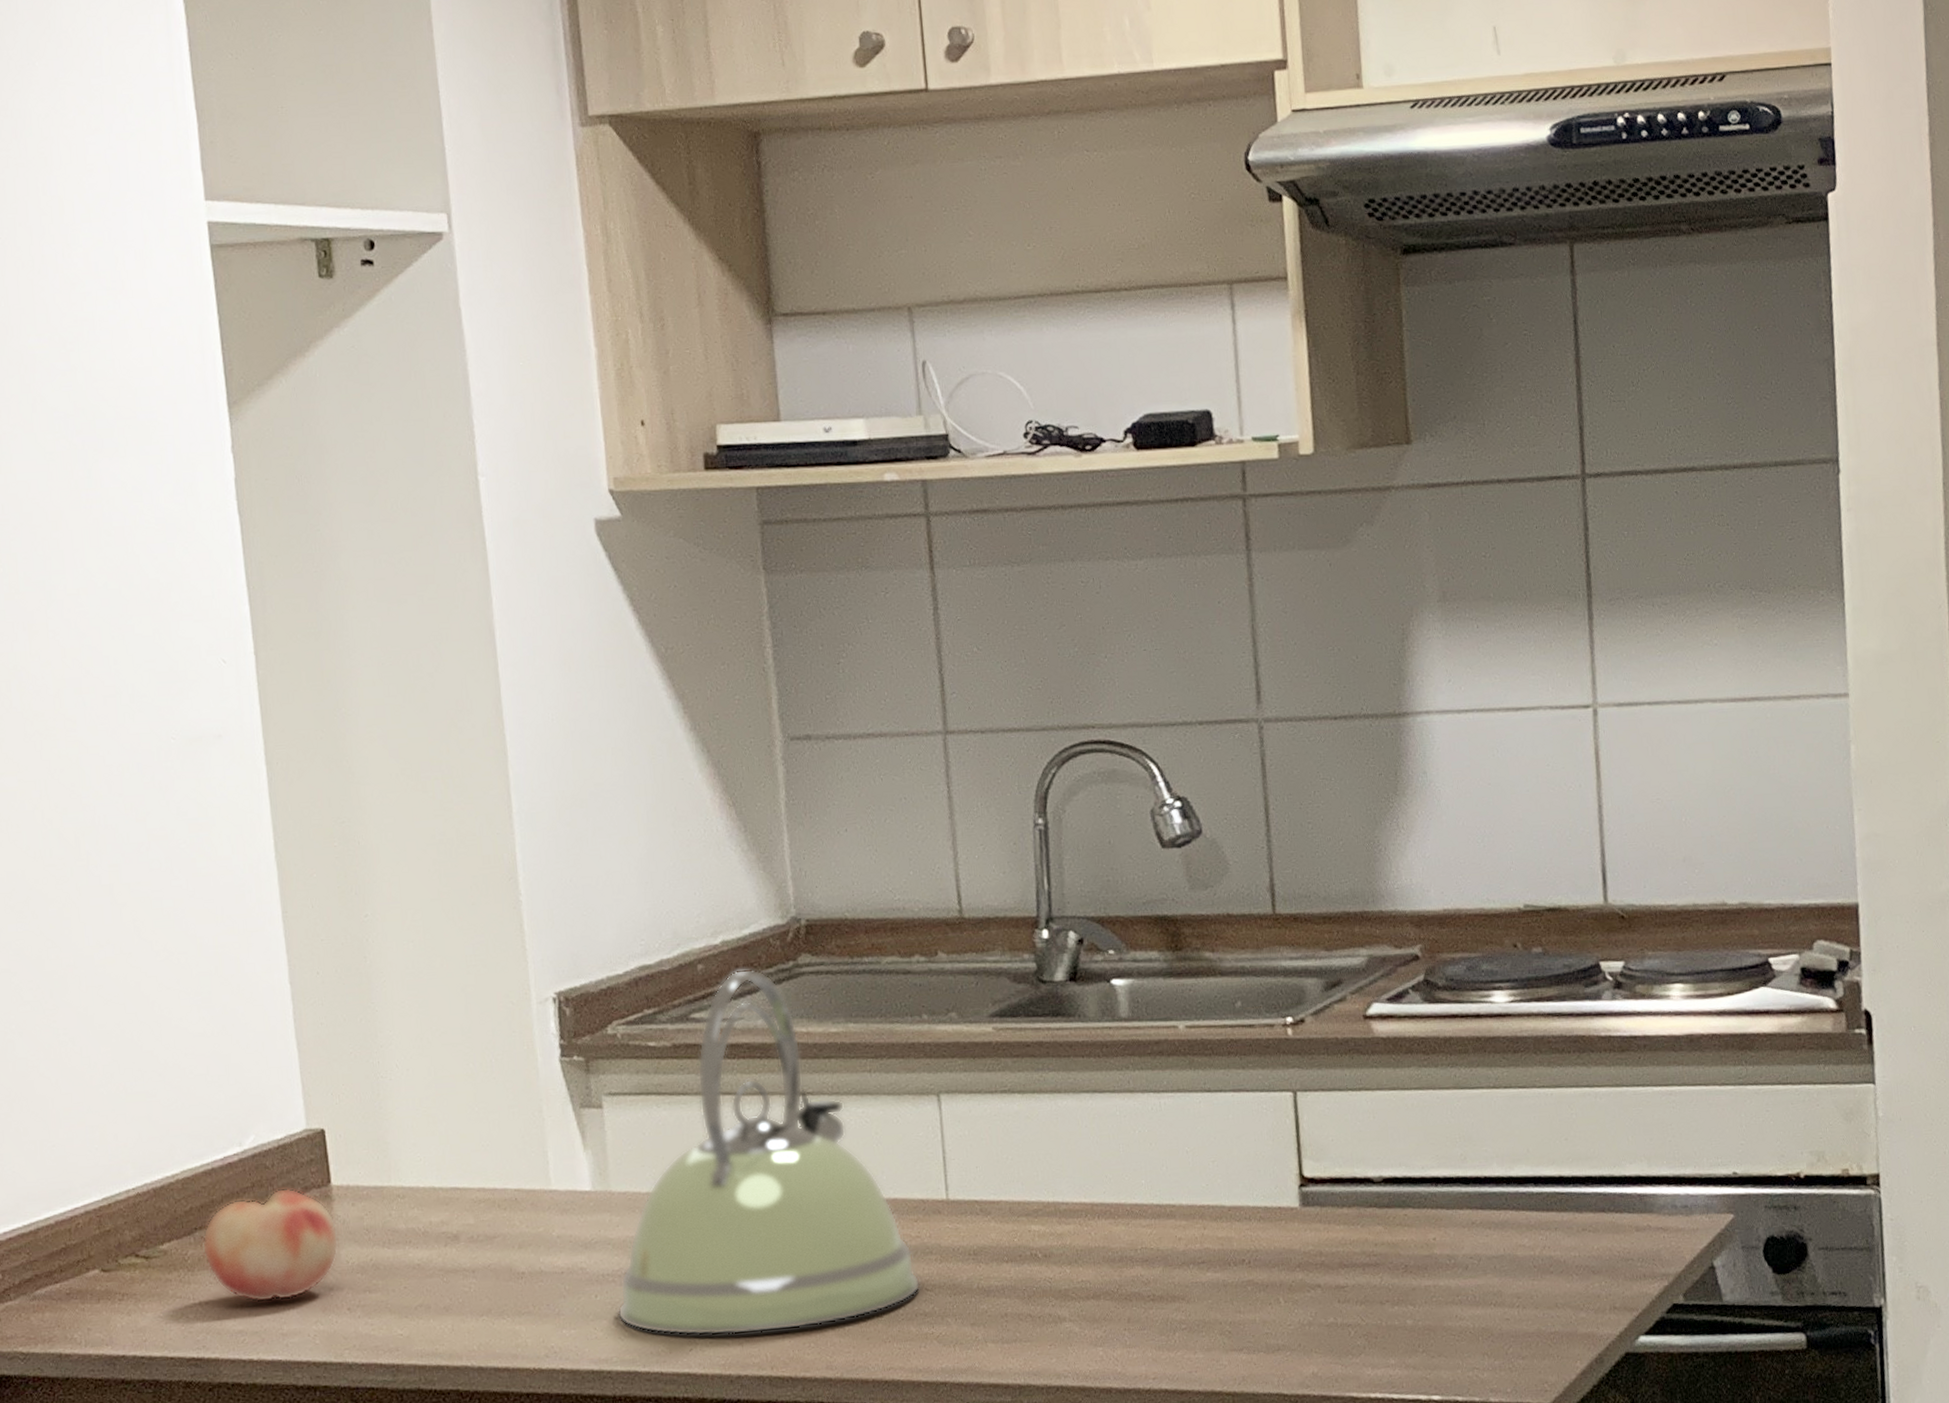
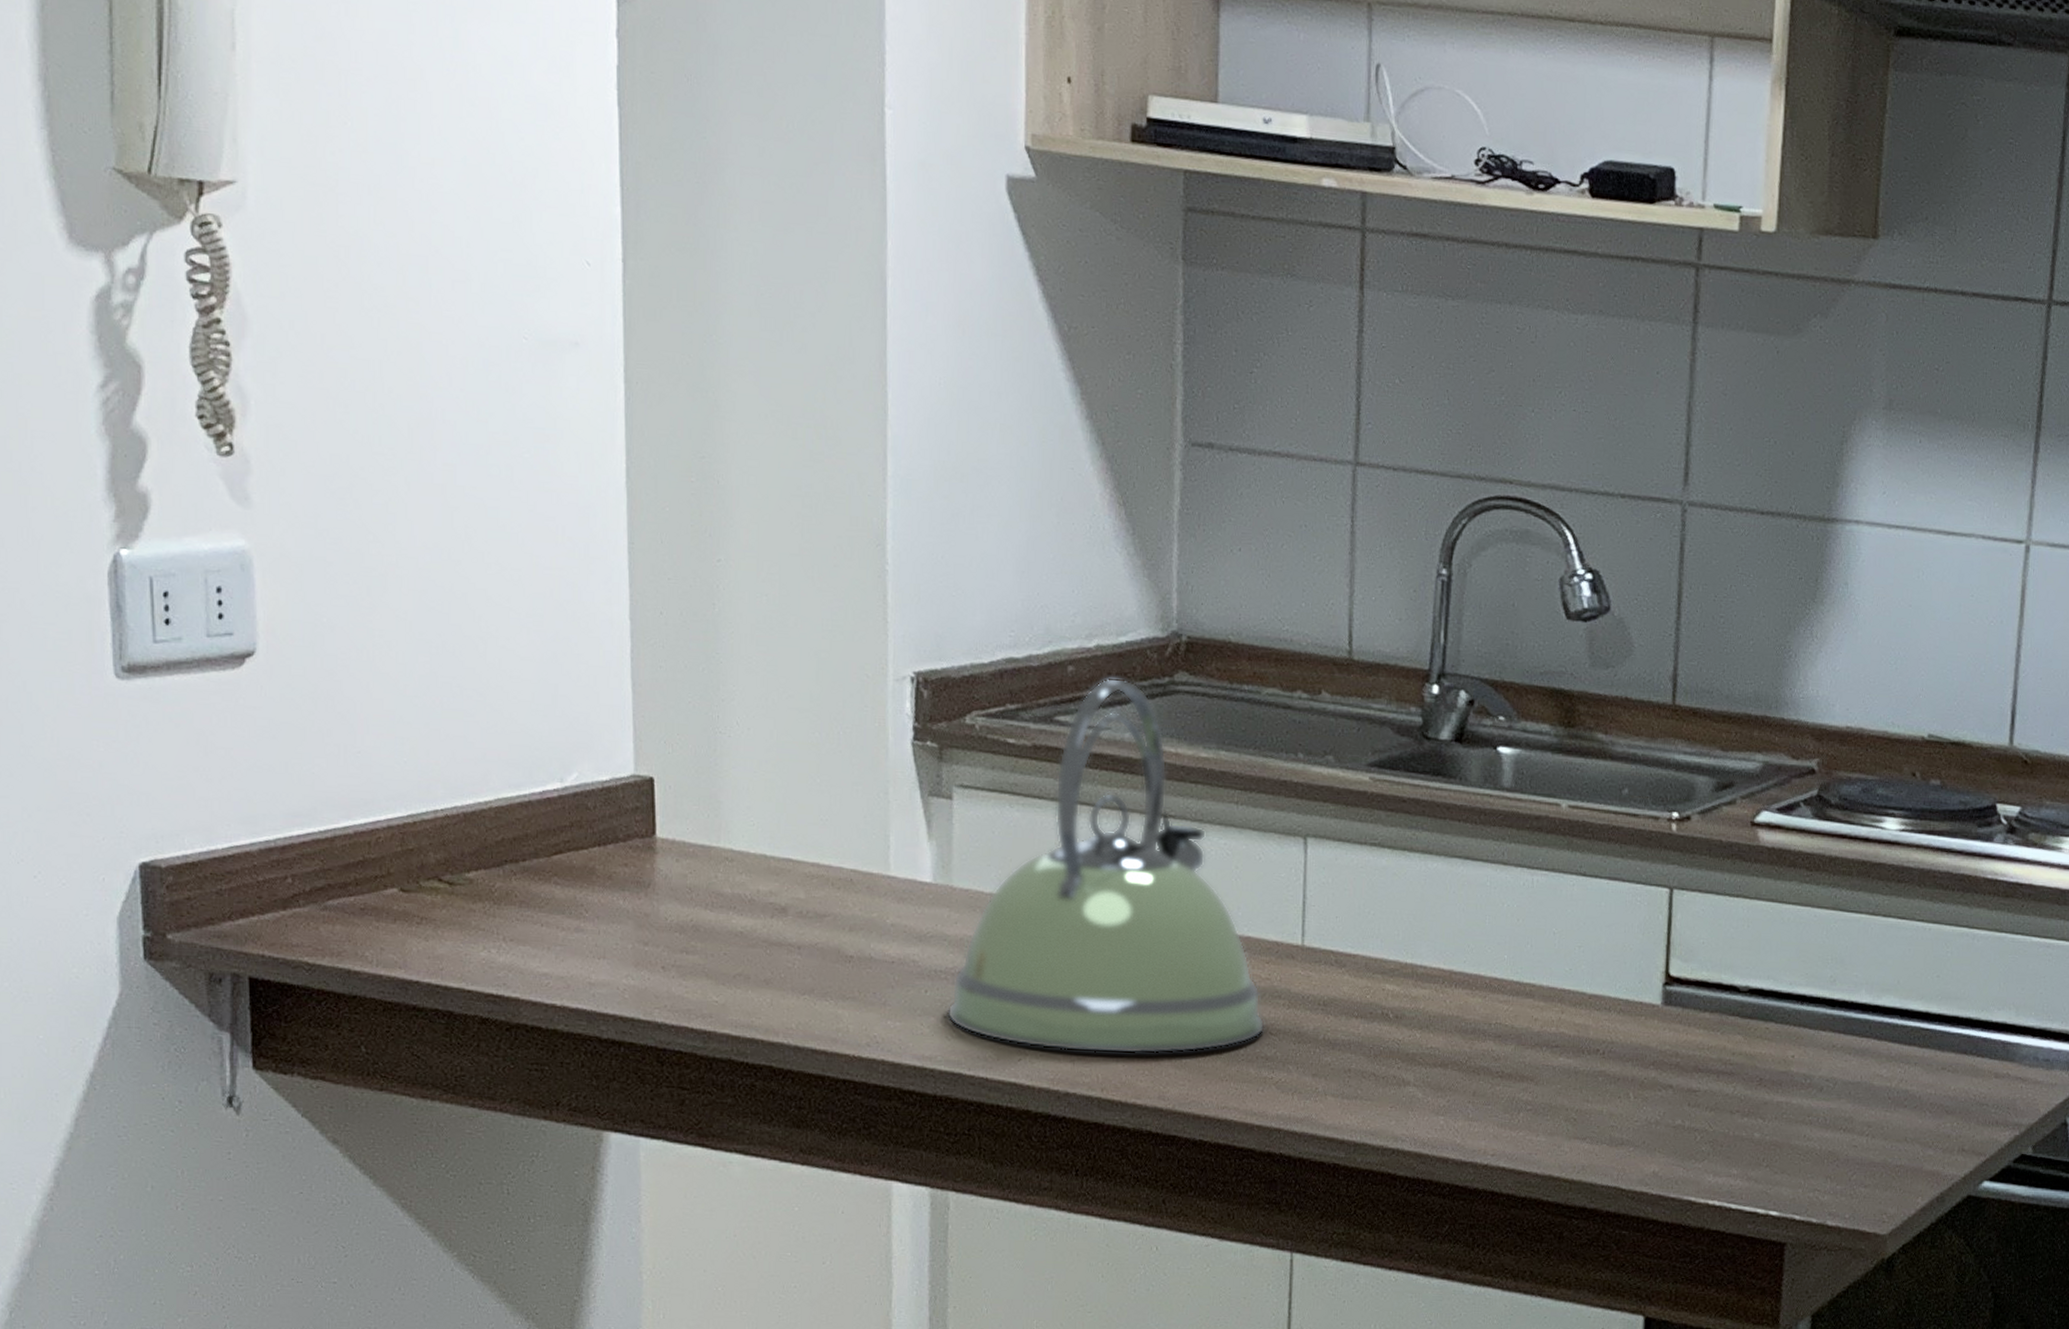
fruit: present [201,1187,339,1303] -> none [511,832,659,949]

